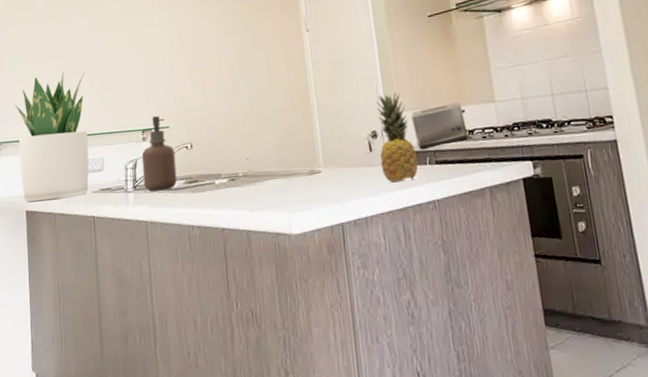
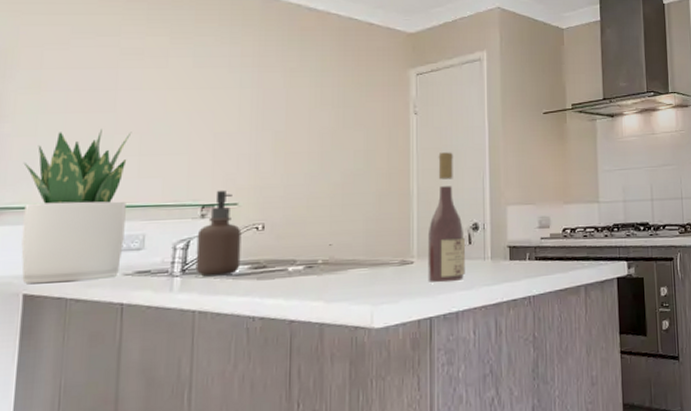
wine bottle: none [331,64,369,191] -> present [427,152,465,283]
fruit: present [376,92,419,183] -> none [478,185,518,277]
toaster: present [411,102,468,149] -> none [515,200,570,244]

